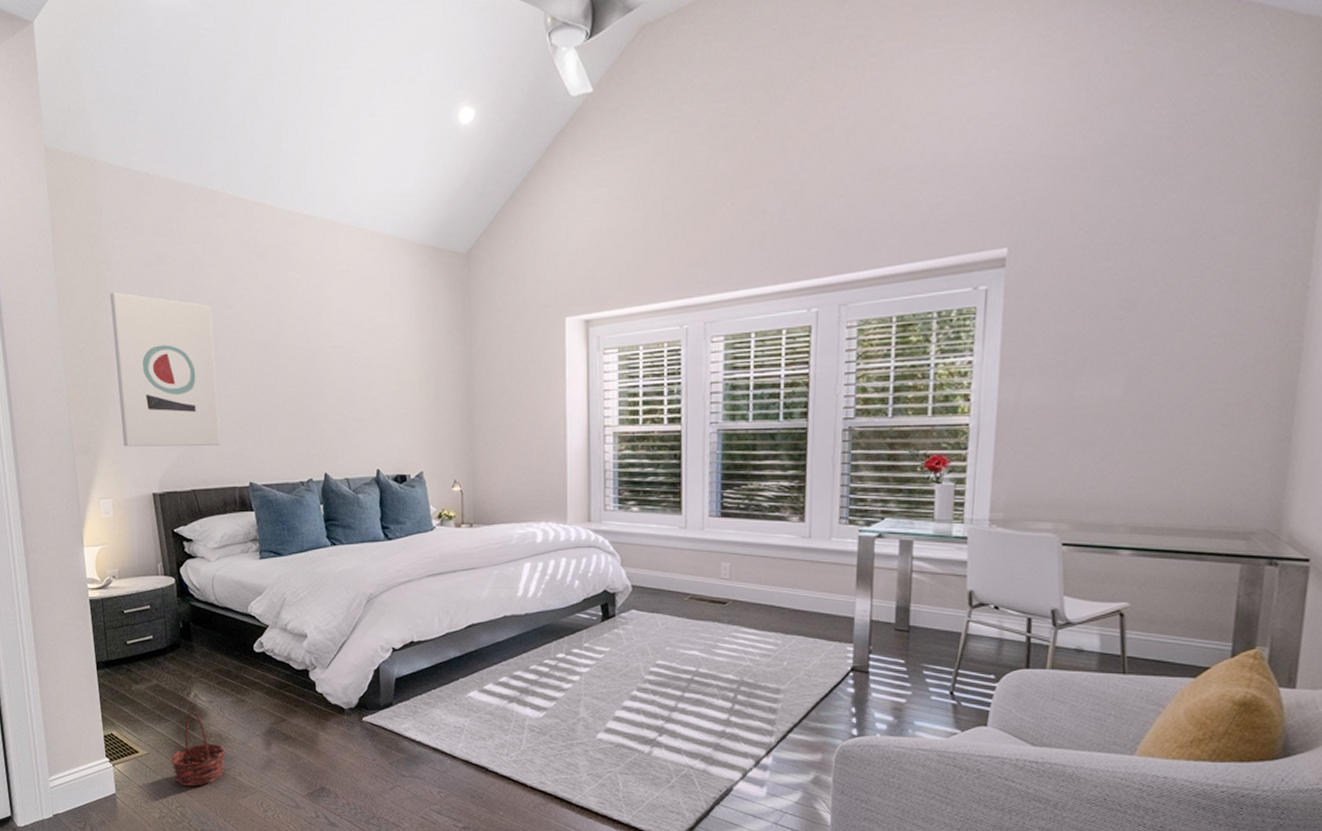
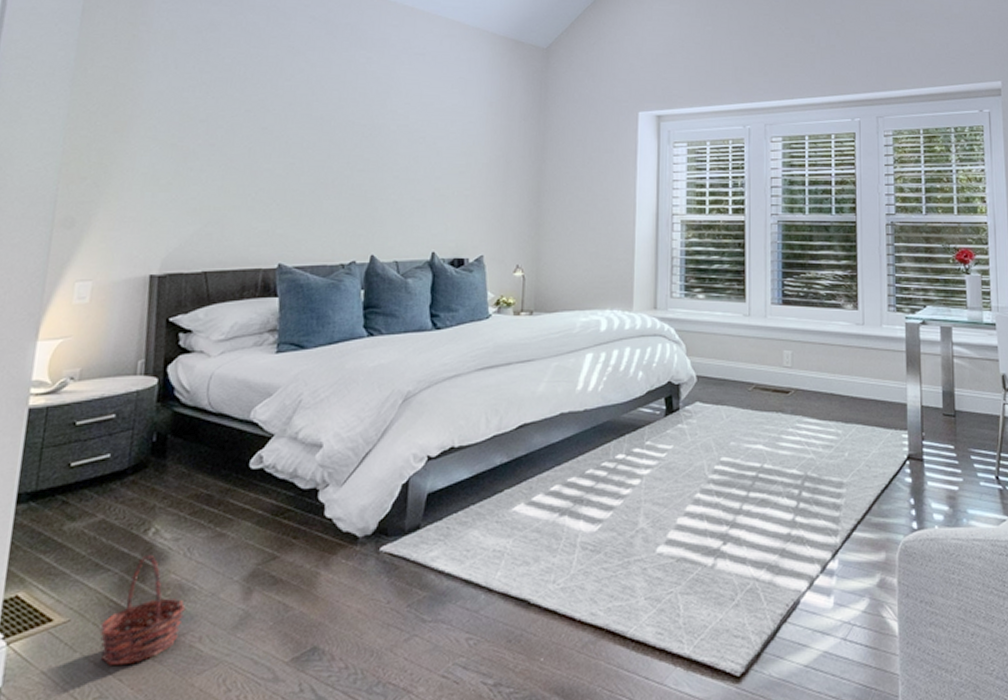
wall art: present [110,292,222,447] -> none [124,54,265,222]

